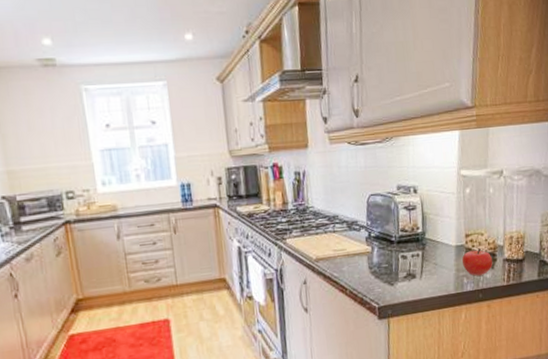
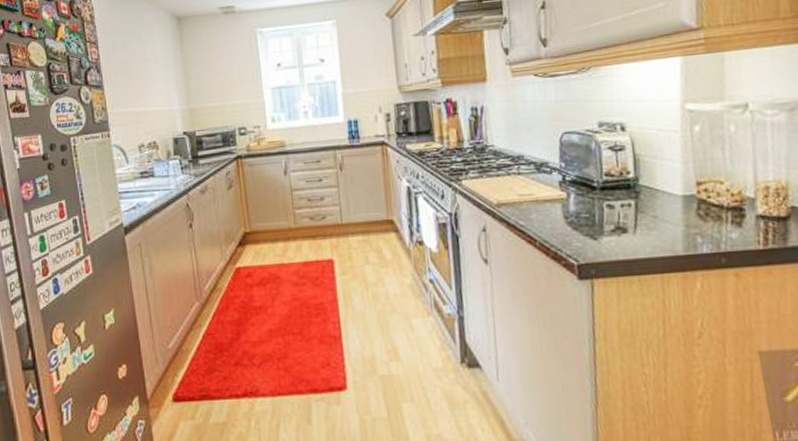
fruit: present [462,248,493,277] -> none [693,200,741,236]

